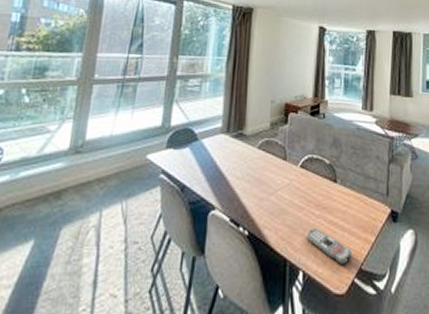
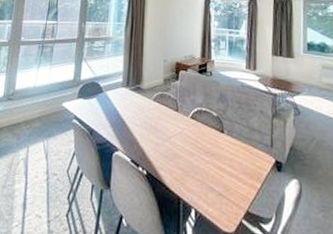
remote control: present [306,229,352,266] -> none [197,173,239,207]

